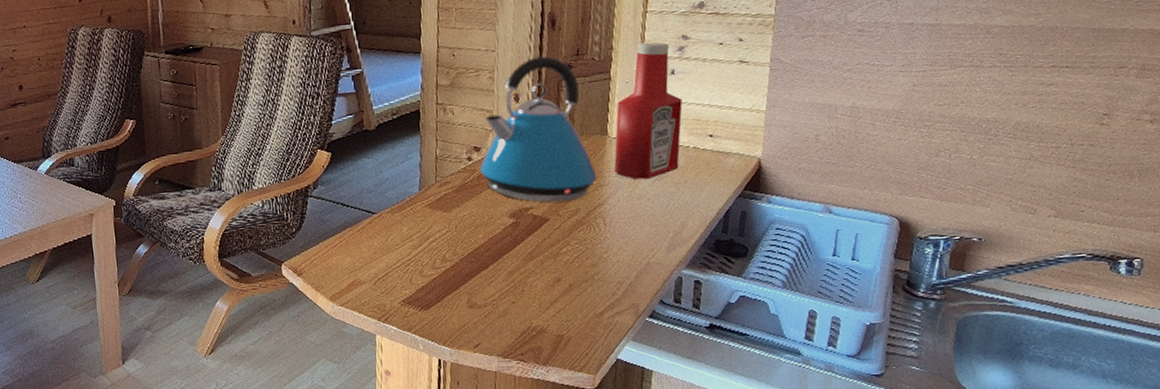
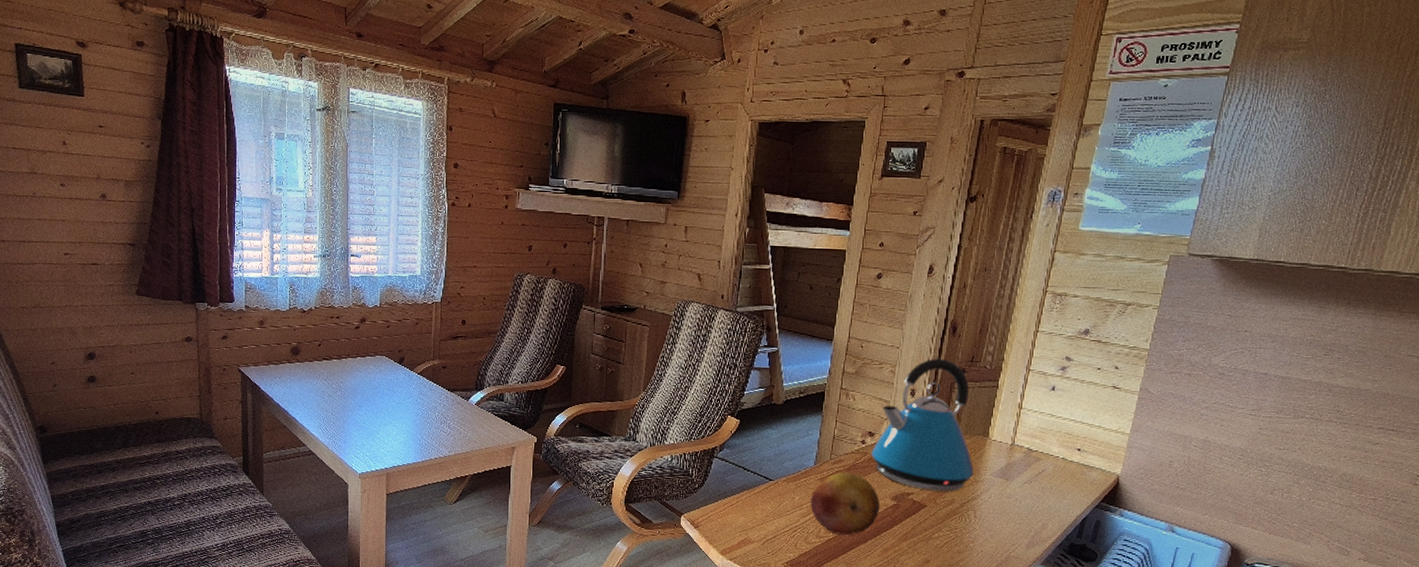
fruit: none [420,193,498,263] -> present [810,472,880,535]
ketchup bottle: present [614,42,682,179] -> none [990,358,1058,481]

